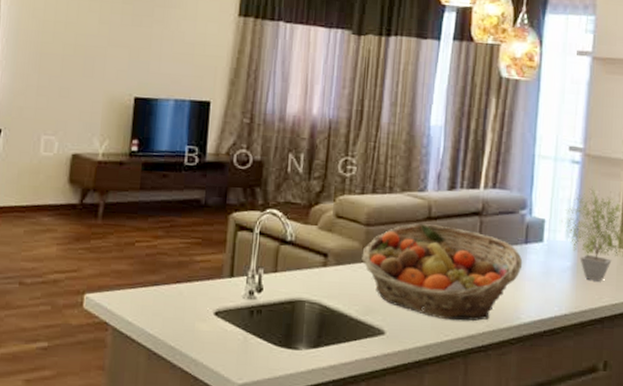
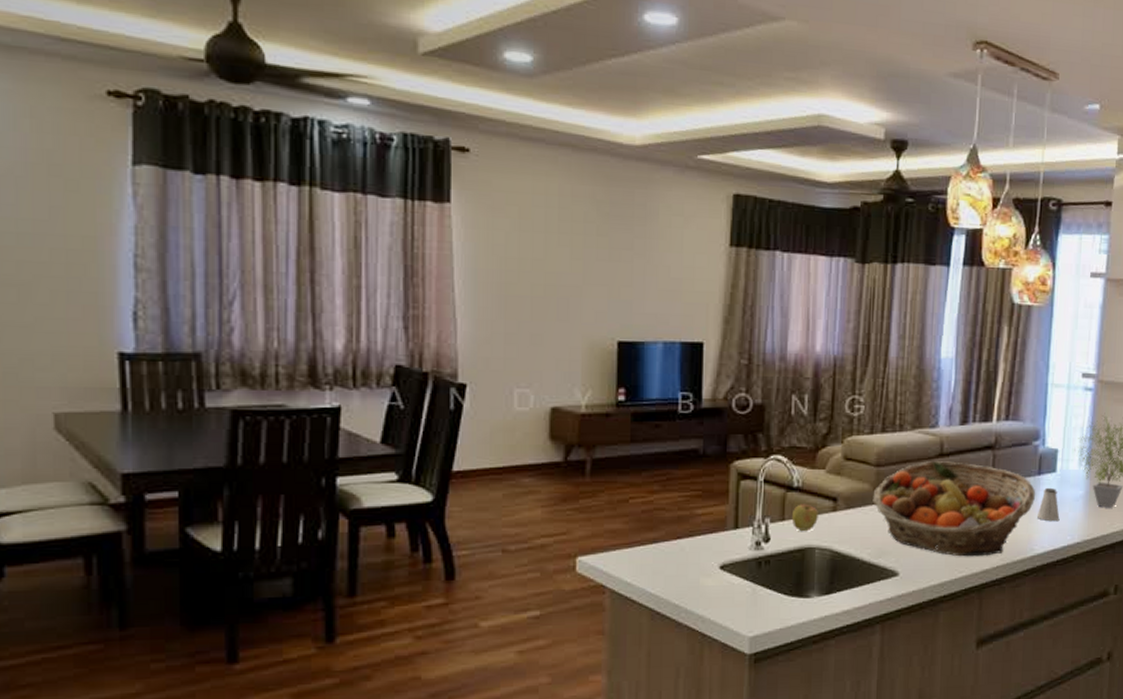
apple: none [283,257,309,285] -> present [791,504,818,532]
saltshaker: none [523,256,547,290] -> present [1036,487,1060,521]

